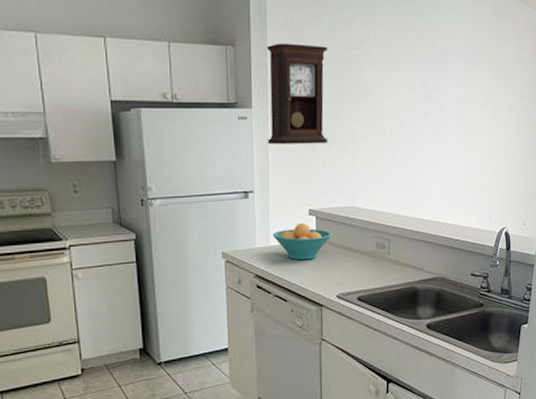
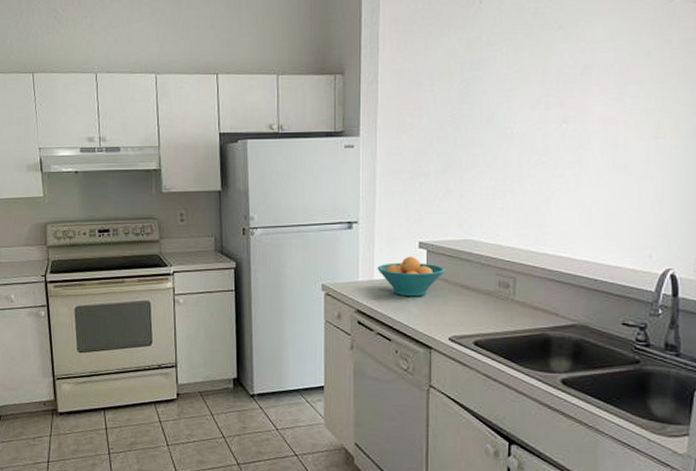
pendulum clock: present [266,43,328,144] -> none [376,68,446,173]

